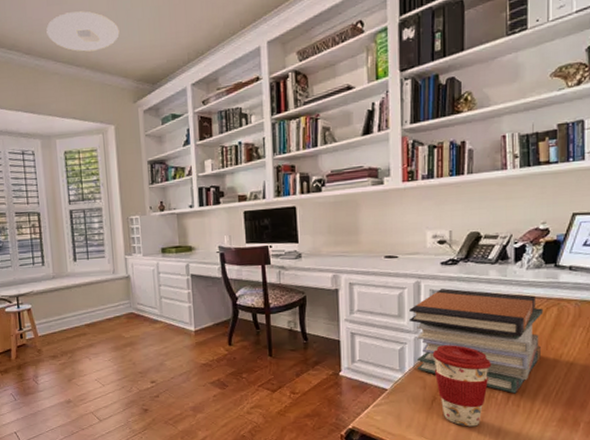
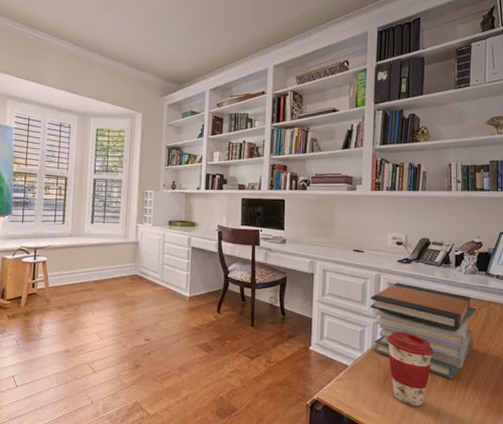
ceiling light: present [46,11,120,52] -> none [96,18,156,52]

